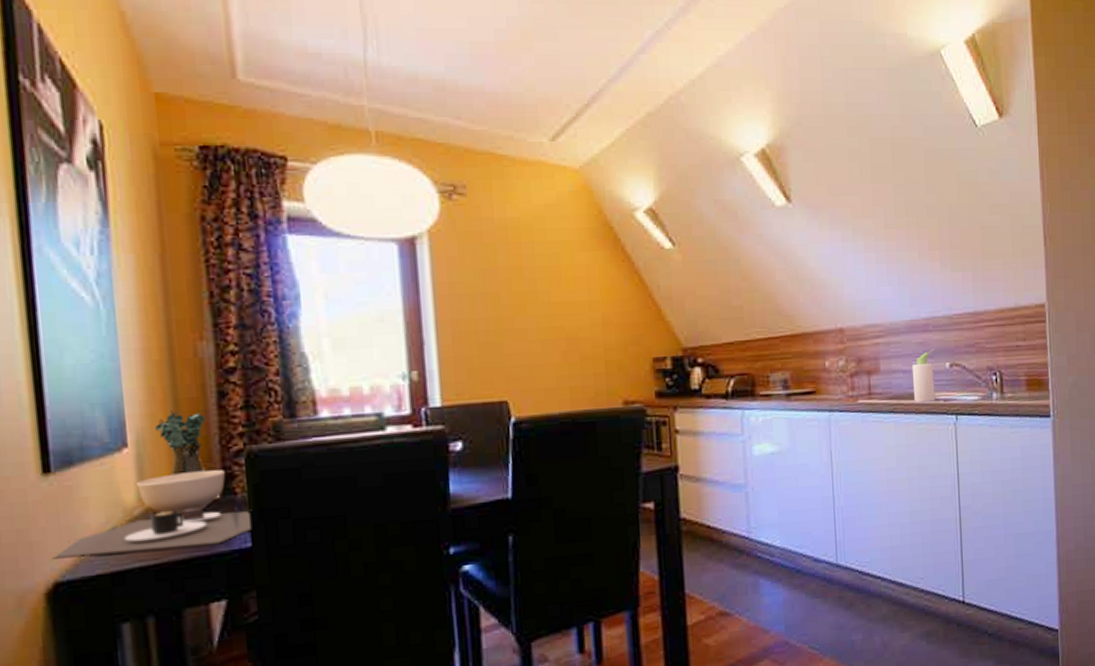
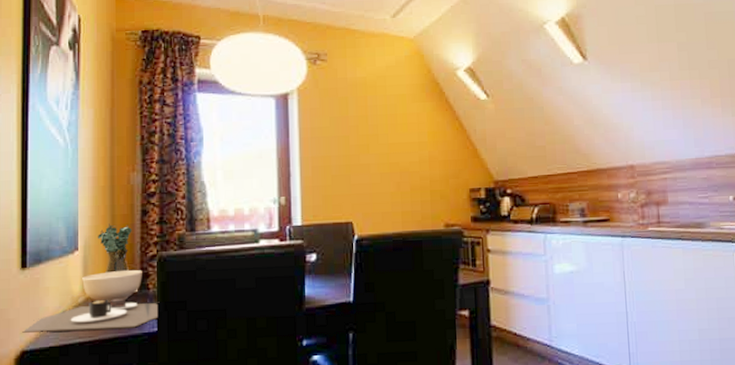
bottle: present [911,348,936,404] -> none [697,183,721,232]

